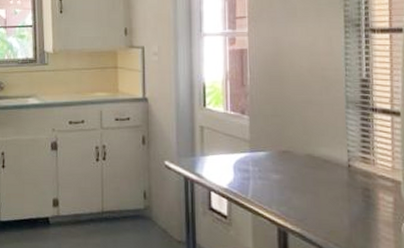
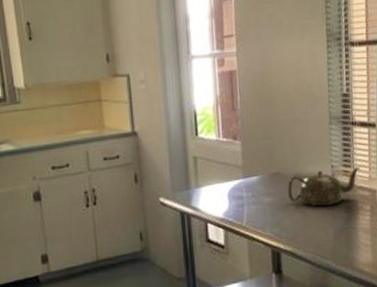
teapot: none [298,153,381,192] -> present [288,167,360,207]

